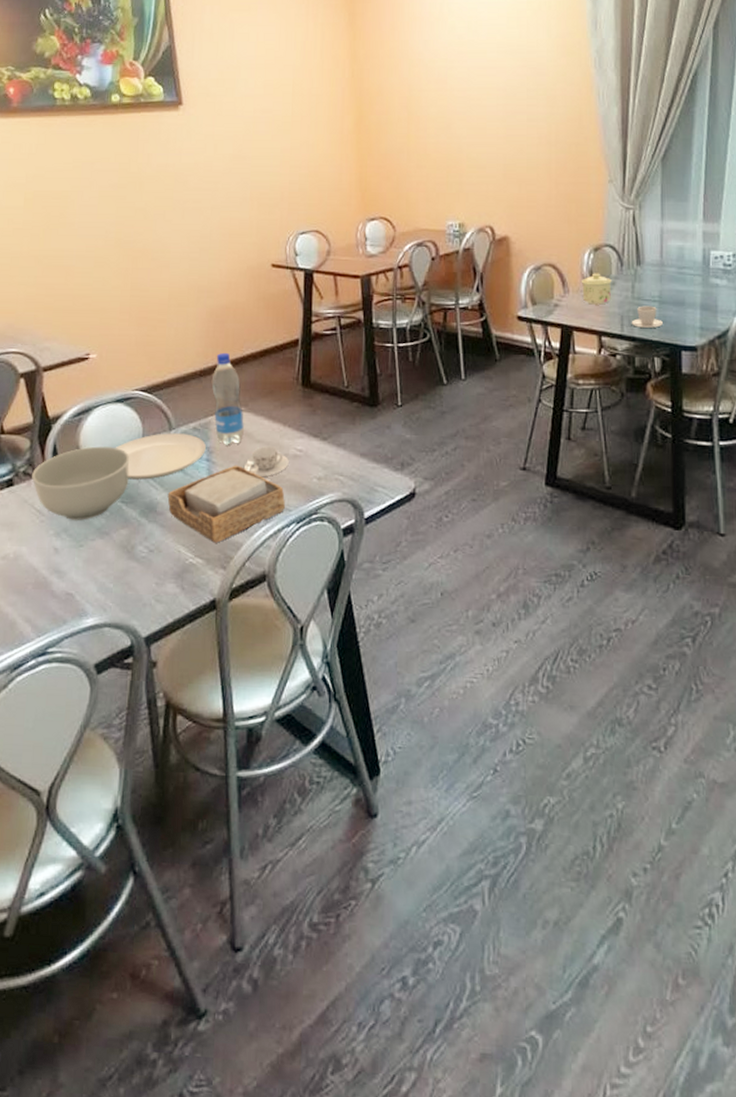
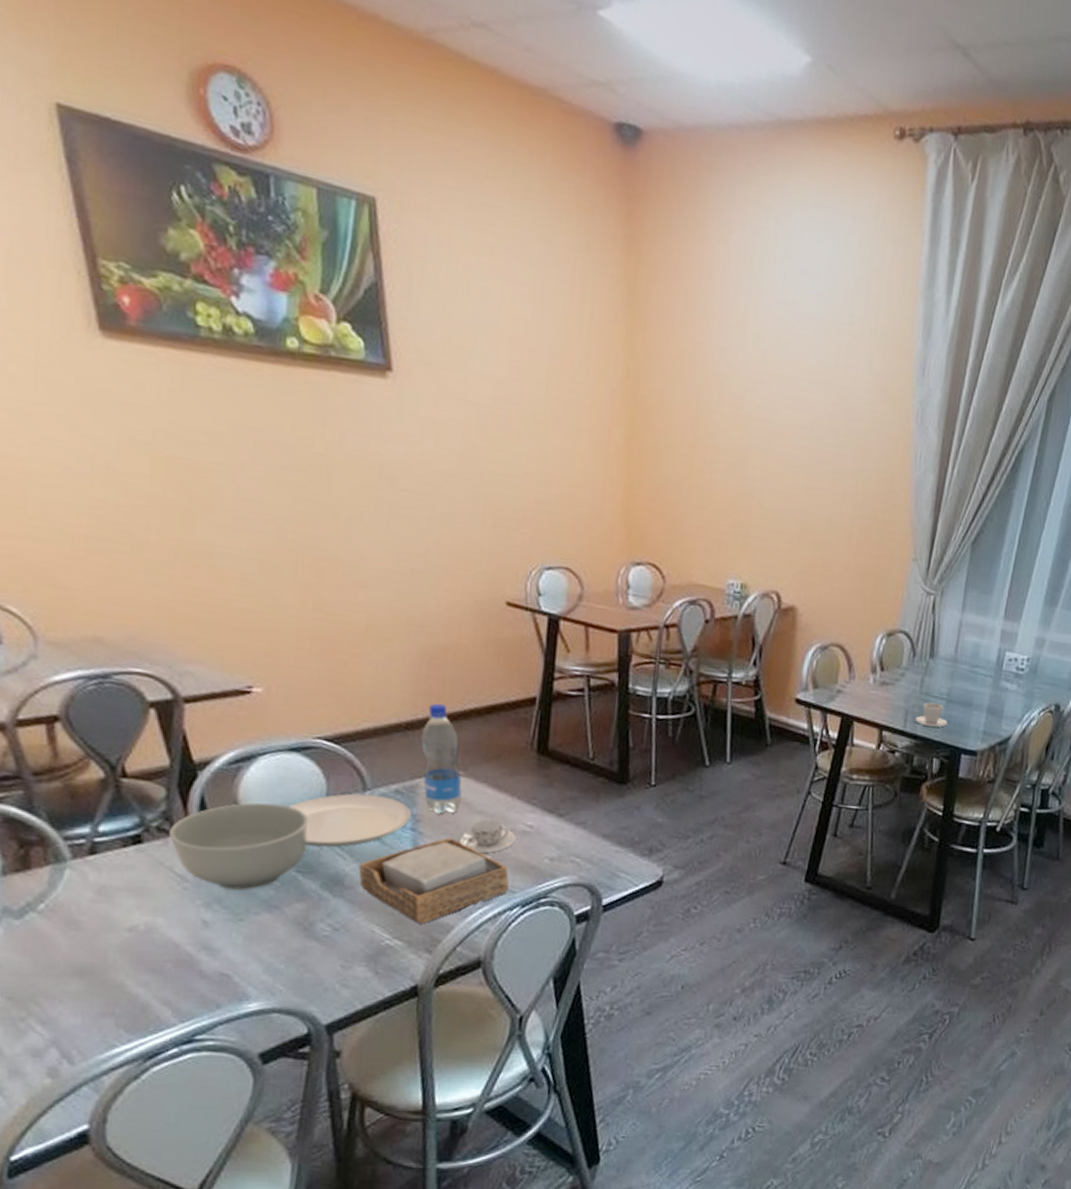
sugar bowl: present [581,273,612,305] -> none [868,660,902,697]

